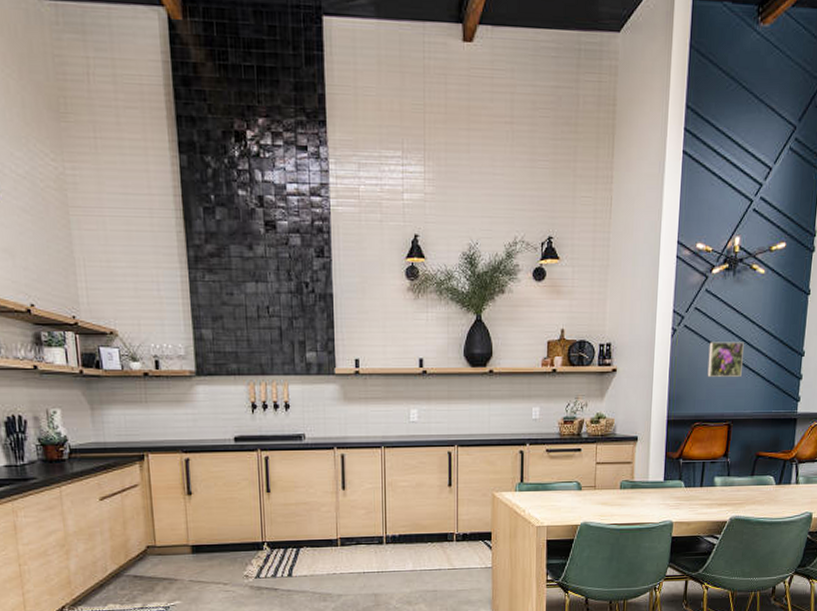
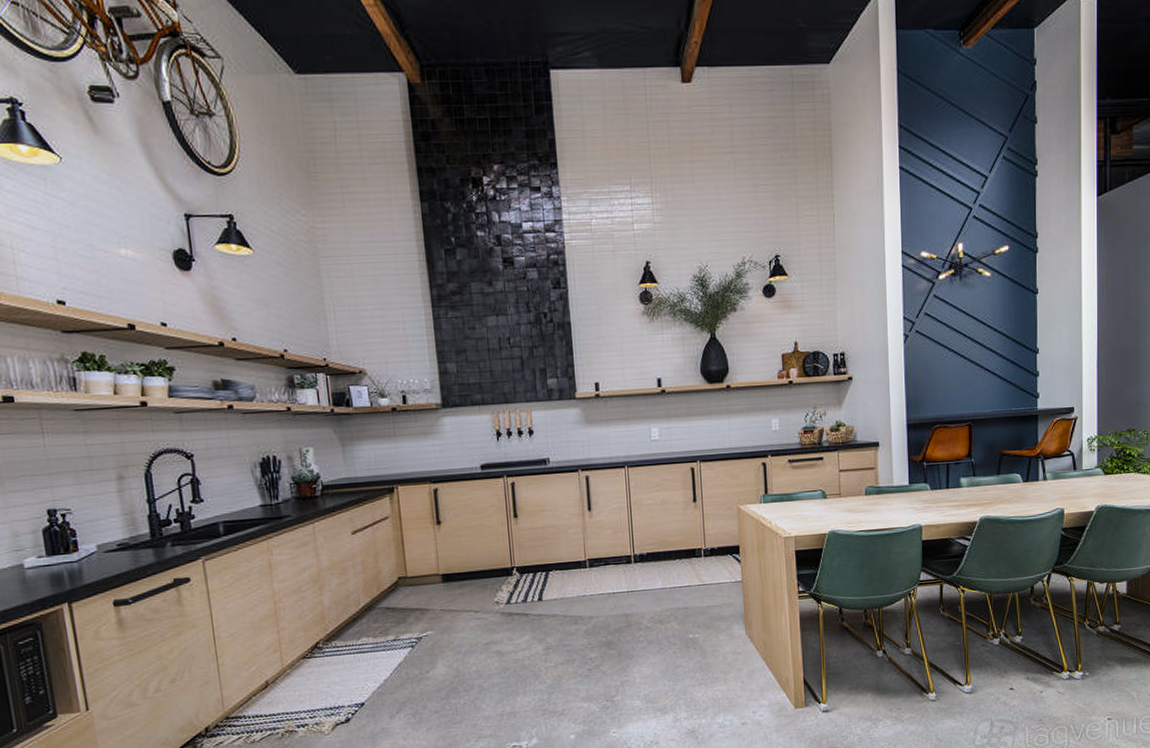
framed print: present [707,342,744,377] -> none [942,343,977,379]

